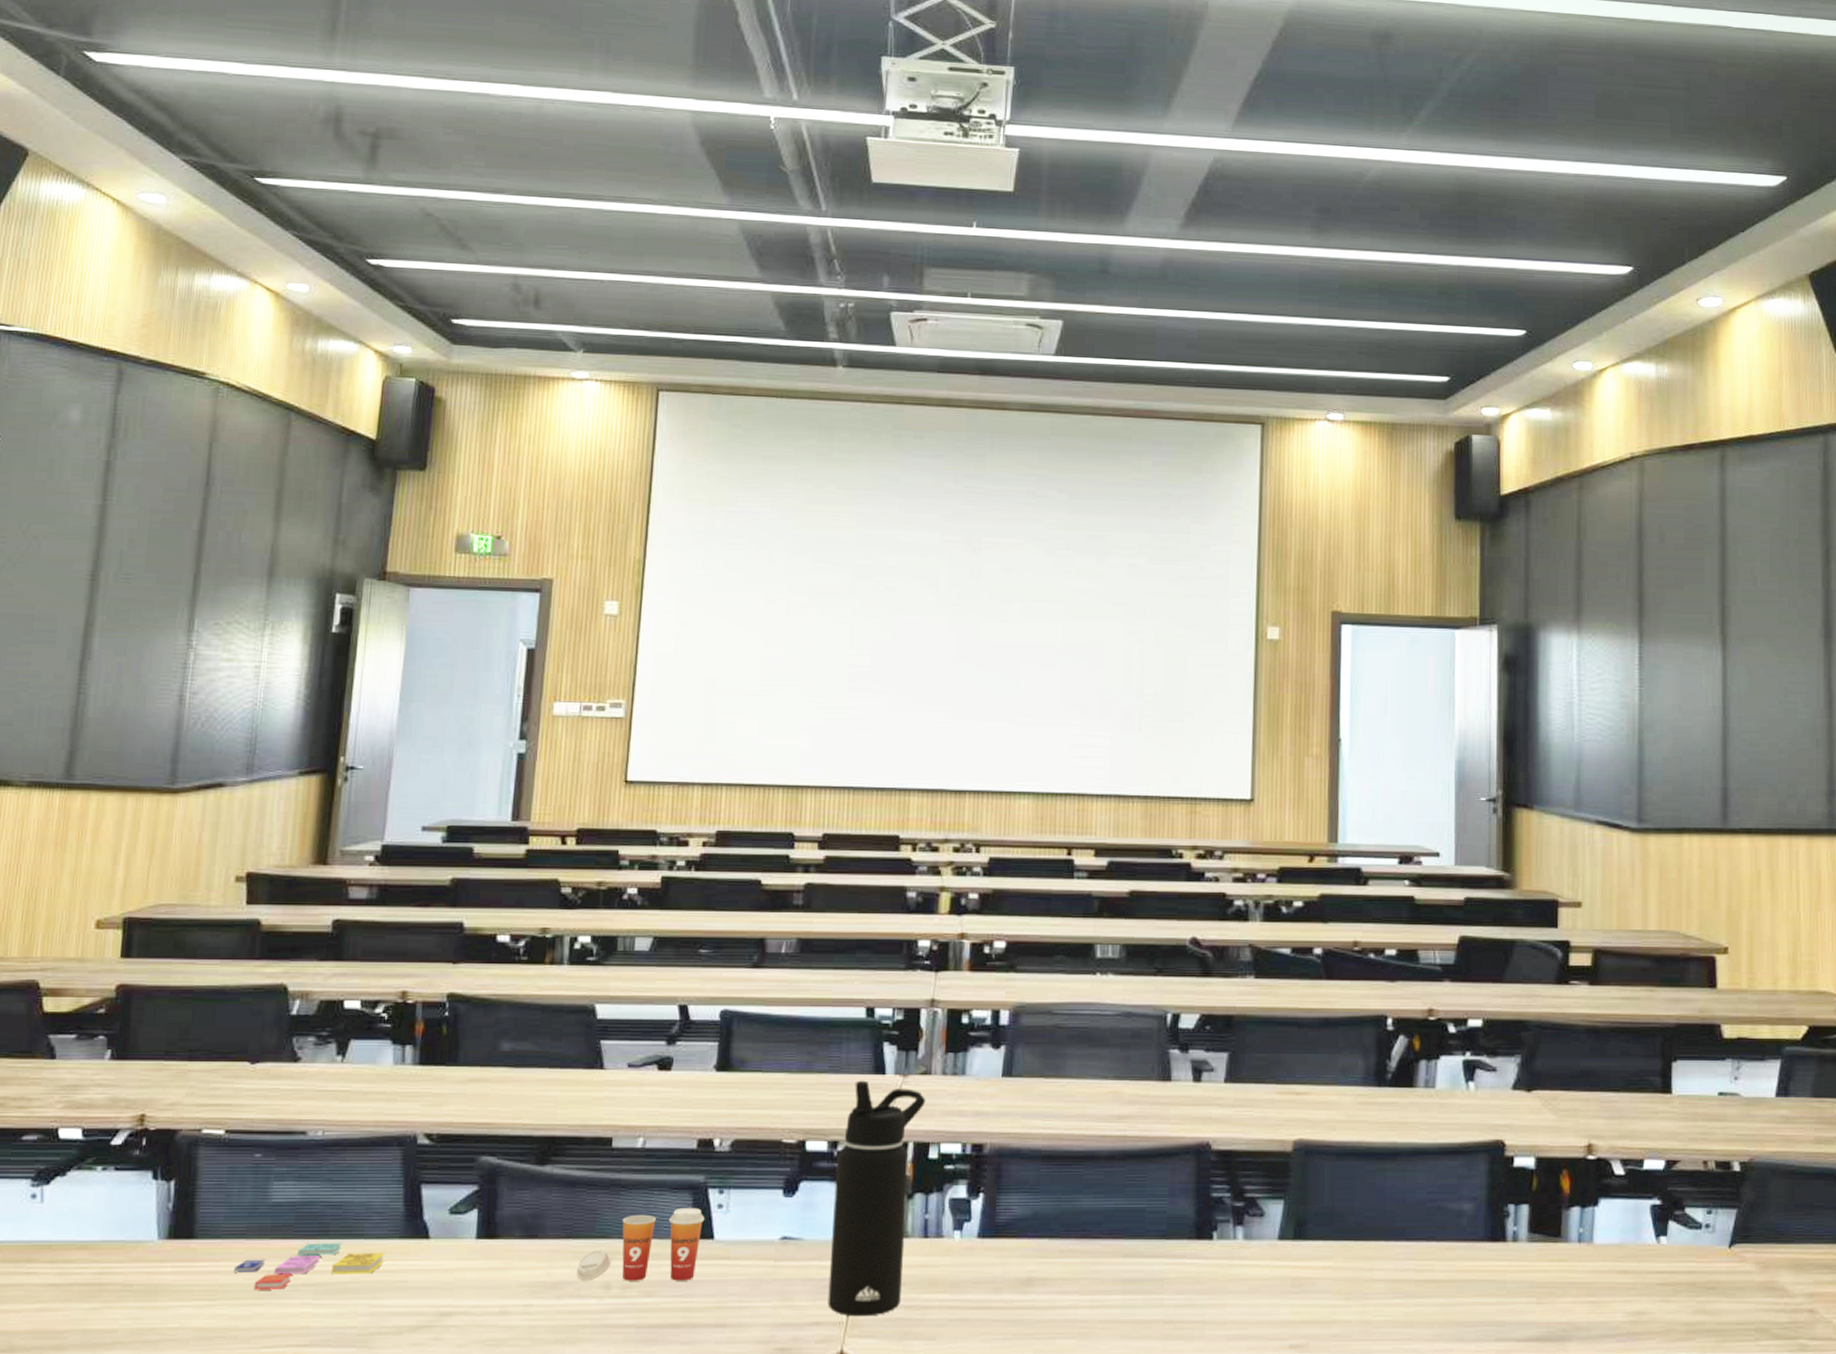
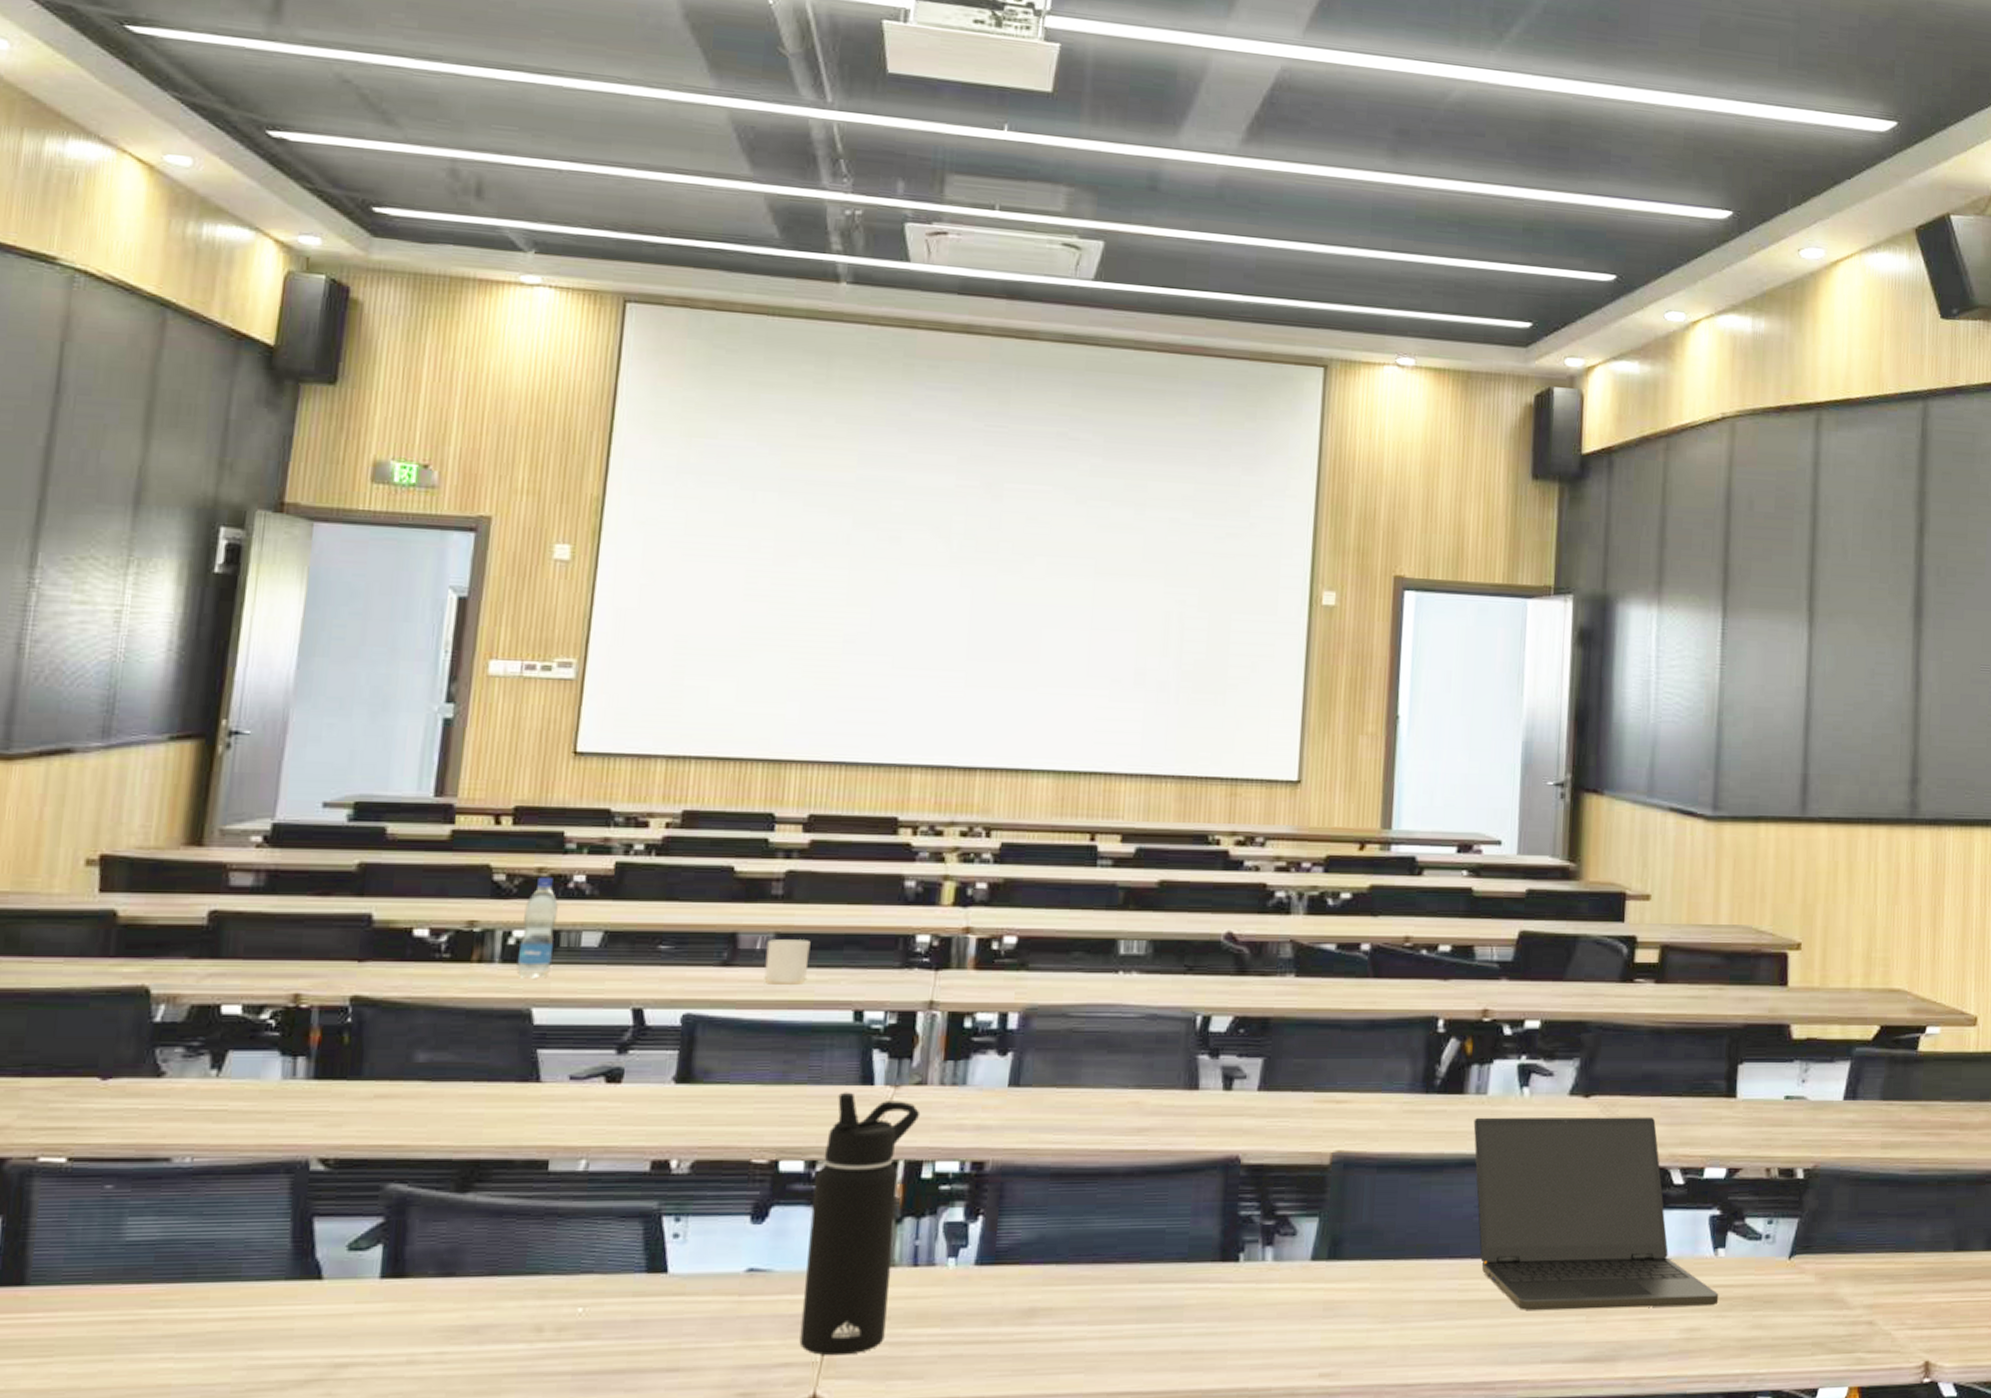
books: present [234,1242,386,1290] -> none [76,1286,268,1344]
beverage cup: present [576,1208,705,1282] -> none [501,1238,658,1325]
bottle: none [582,889,615,980] -> present [516,876,558,980]
mug: none [789,944,828,986] -> present [764,939,811,986]
laptop: none [1423,1109,1663,1292] -> present [1473,1116,1719,1310]

